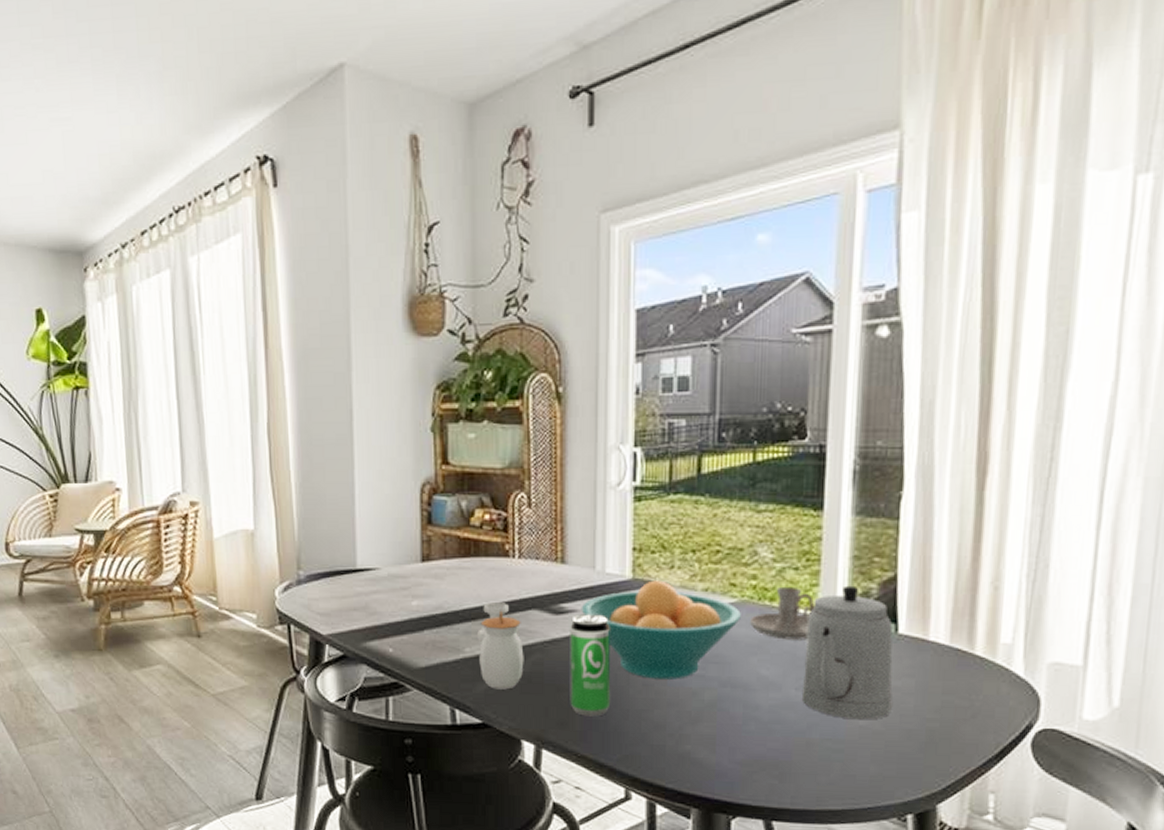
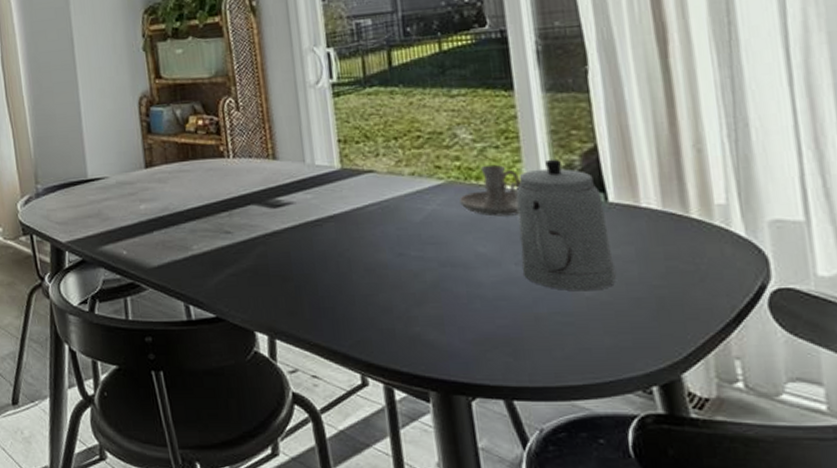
jar: present [477,602,524,690] -> none [202,200,249,284]
beverage can: present [570,614,611,717] -> none [288,205,336,304]
fruit bowl: present [581,580,741,679] -> none [296,168,450,264]

